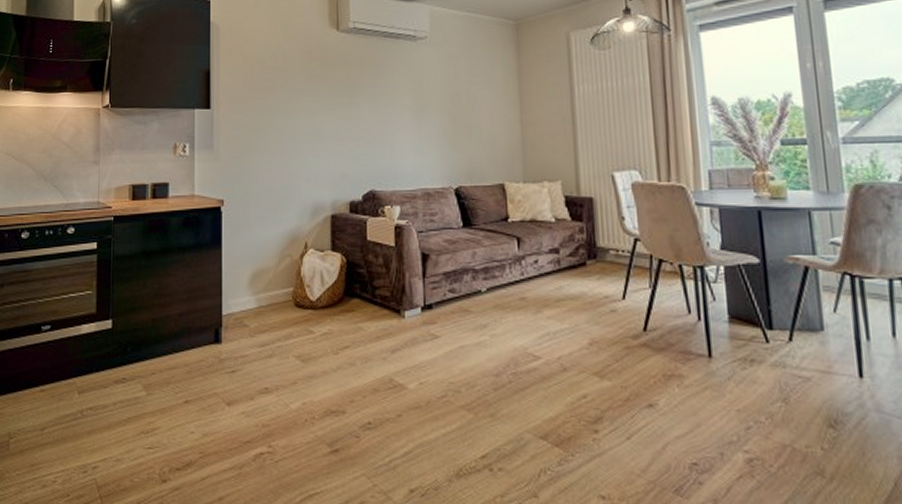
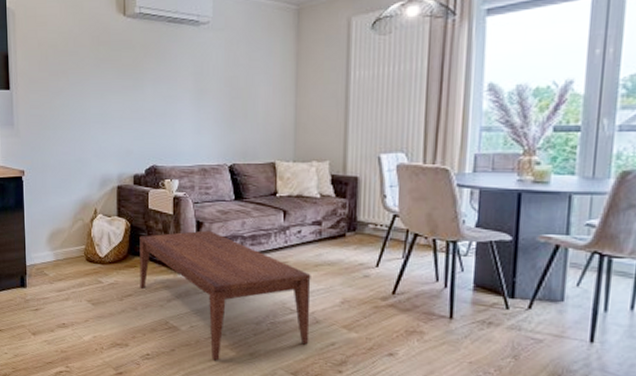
coffee table: none [357,264,558,427] -> present [140,230,311,361]

